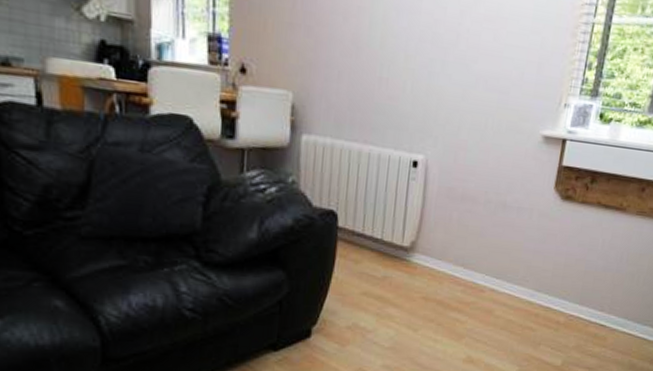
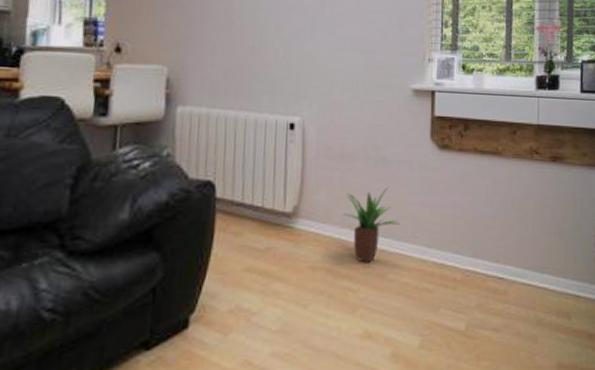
potted plant: none [458,233,513,299] -> present [343,188,400,263]

